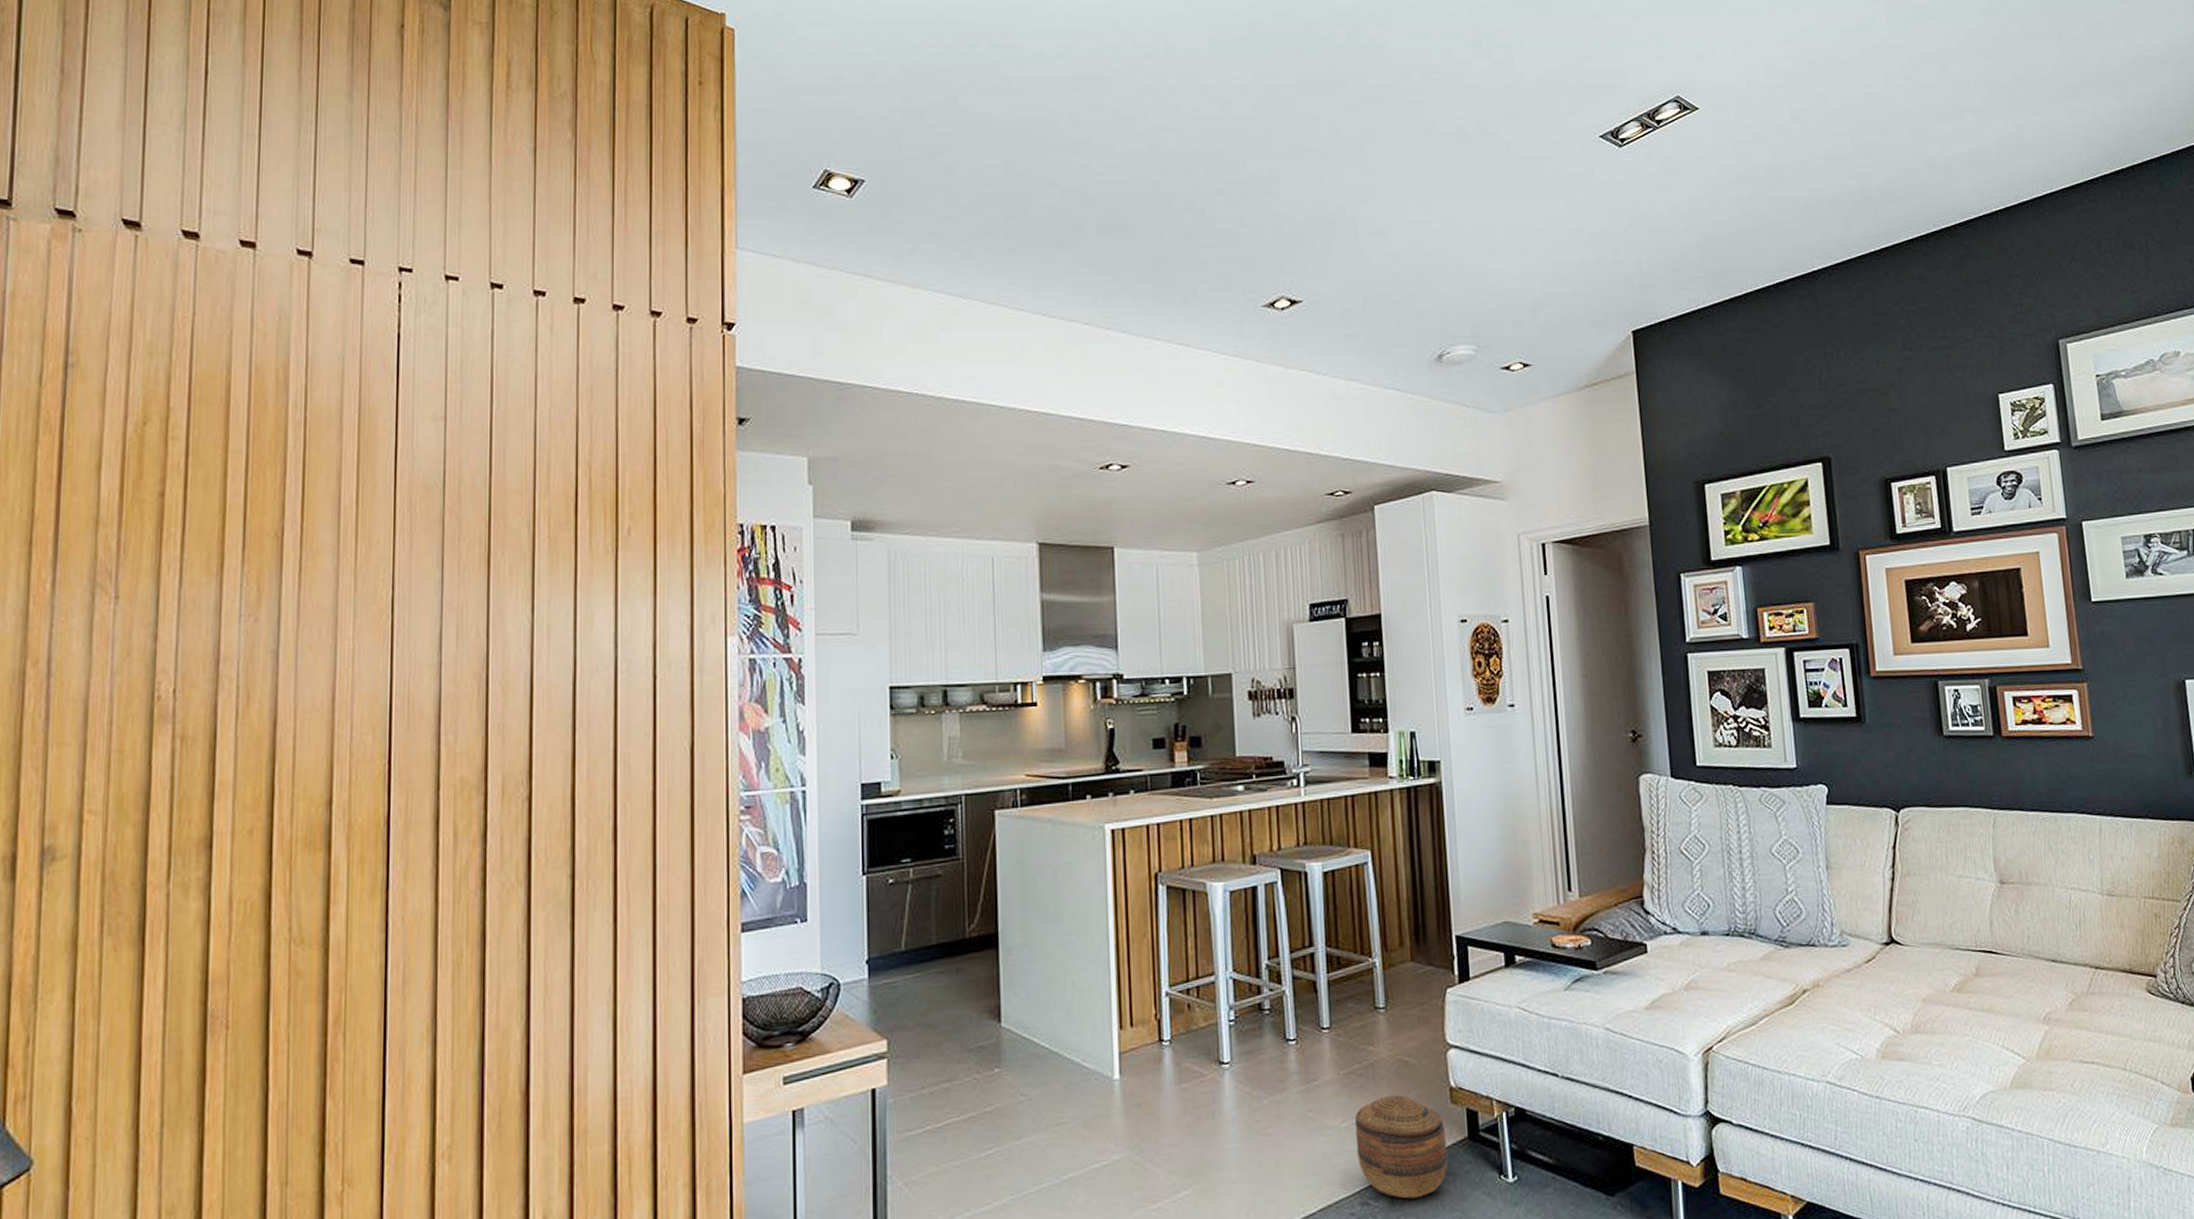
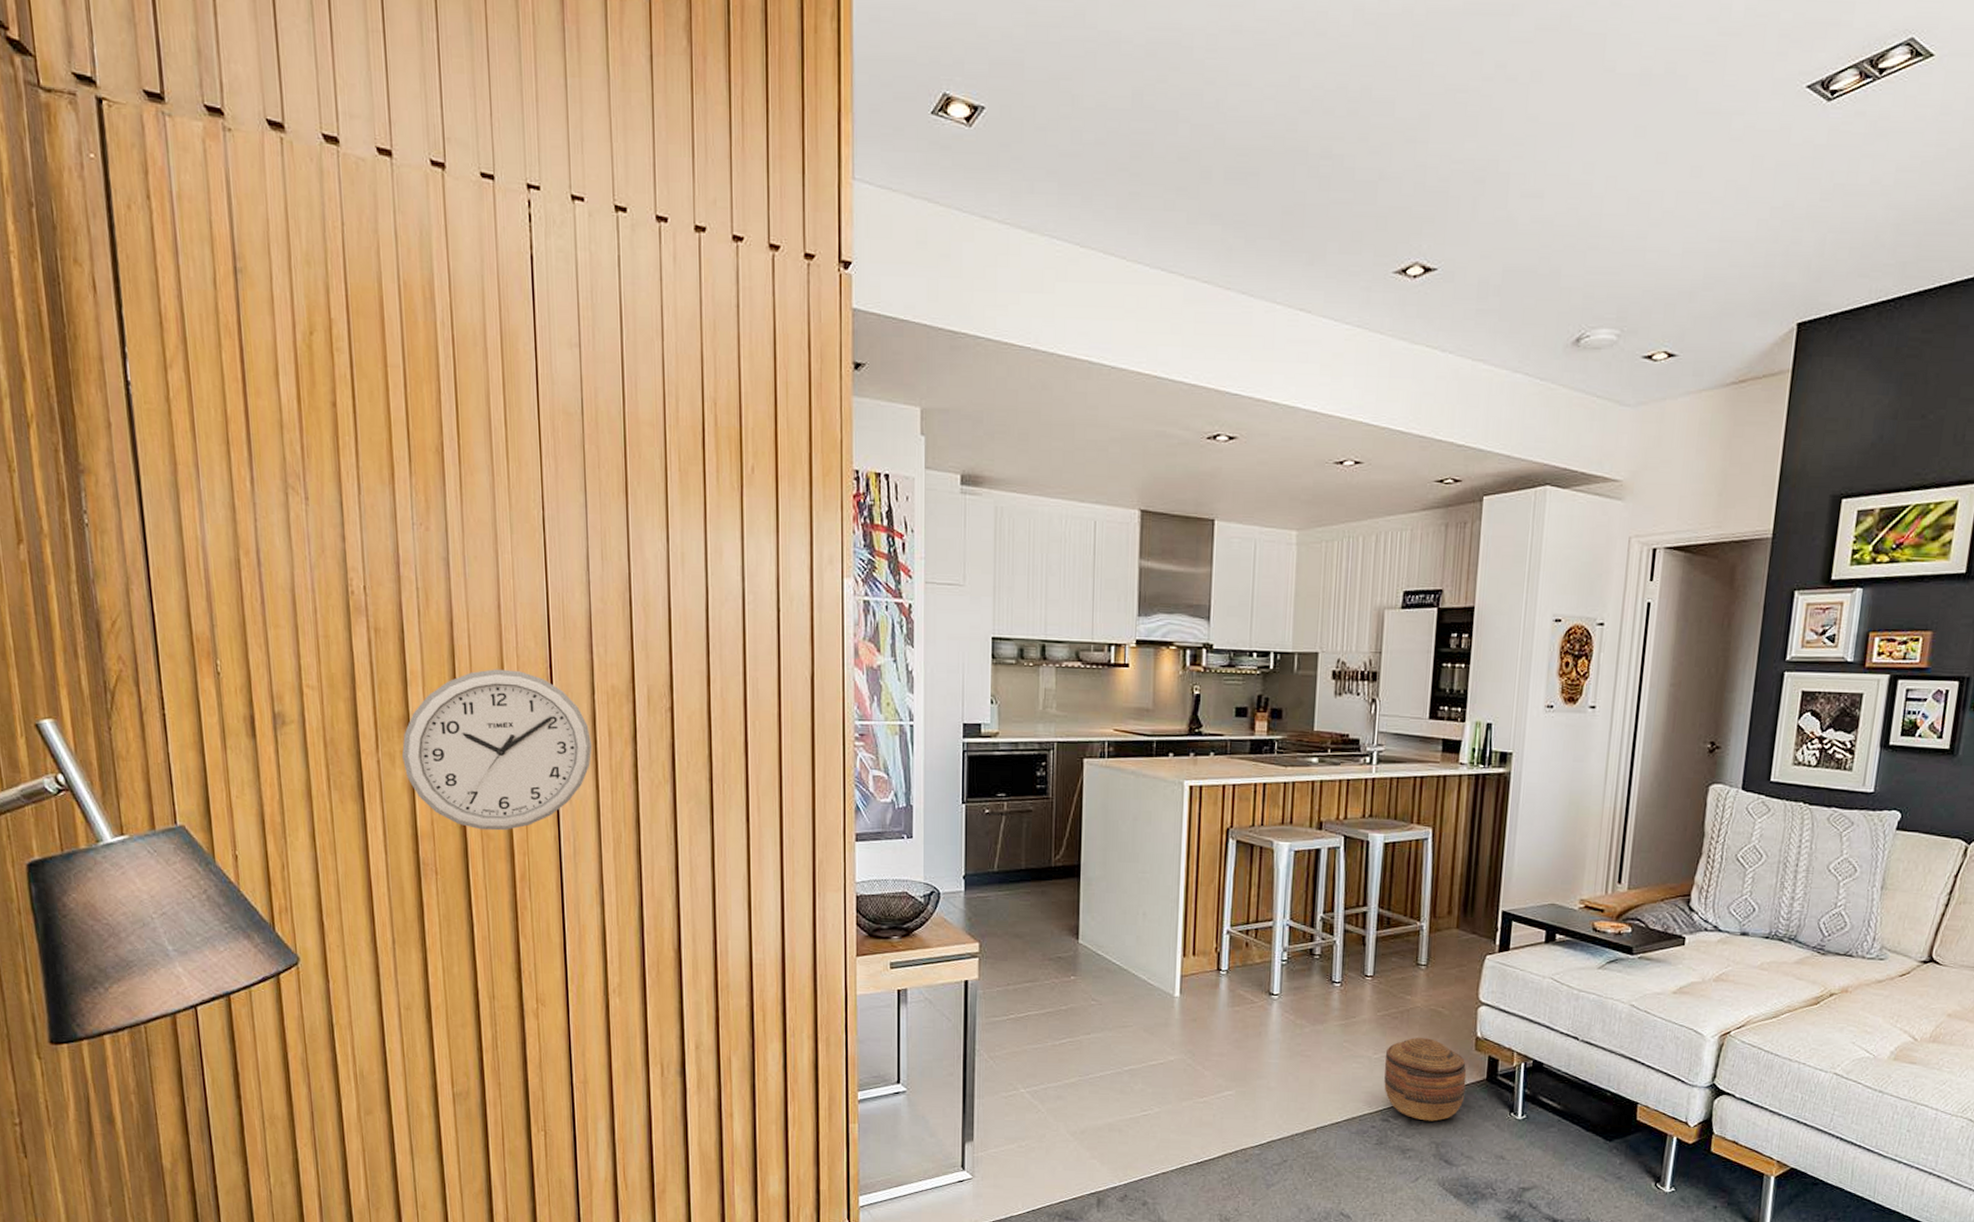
wall clock: none [199,770,433,967] -> present [402,669,592,831]

